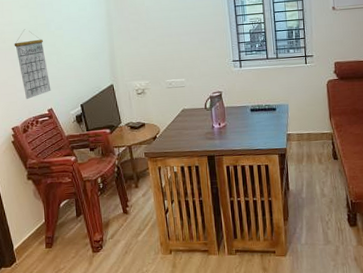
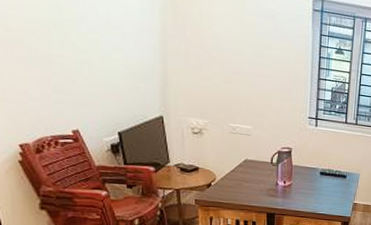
calendar: present [14,29,51,99] -> none [25,20,78,113]

